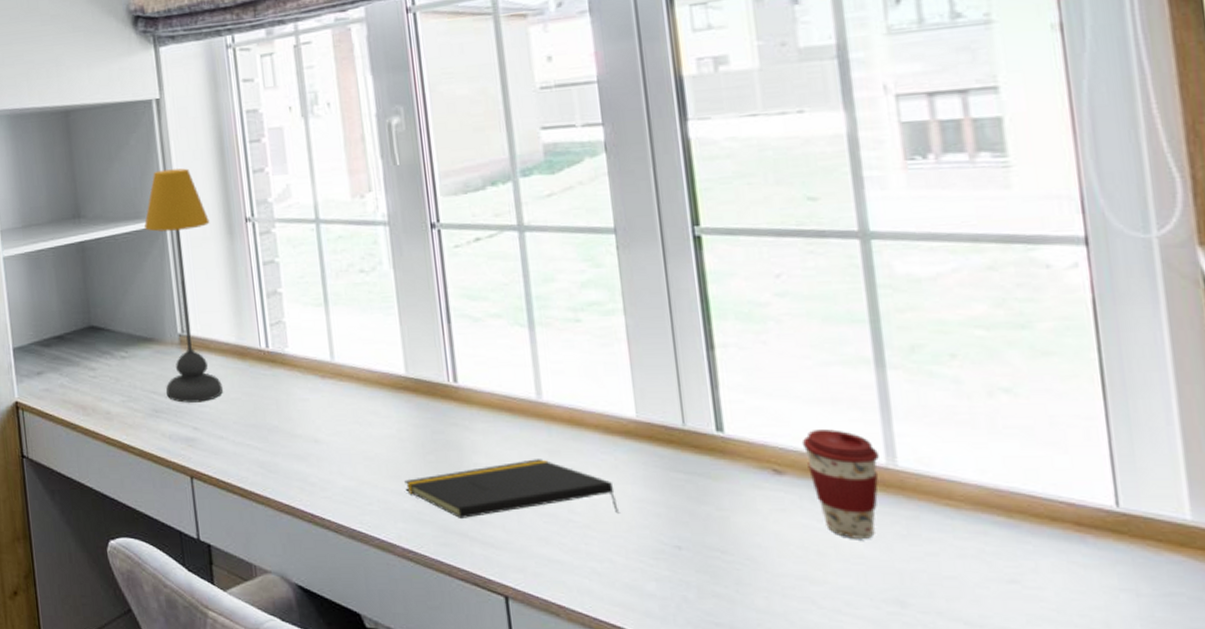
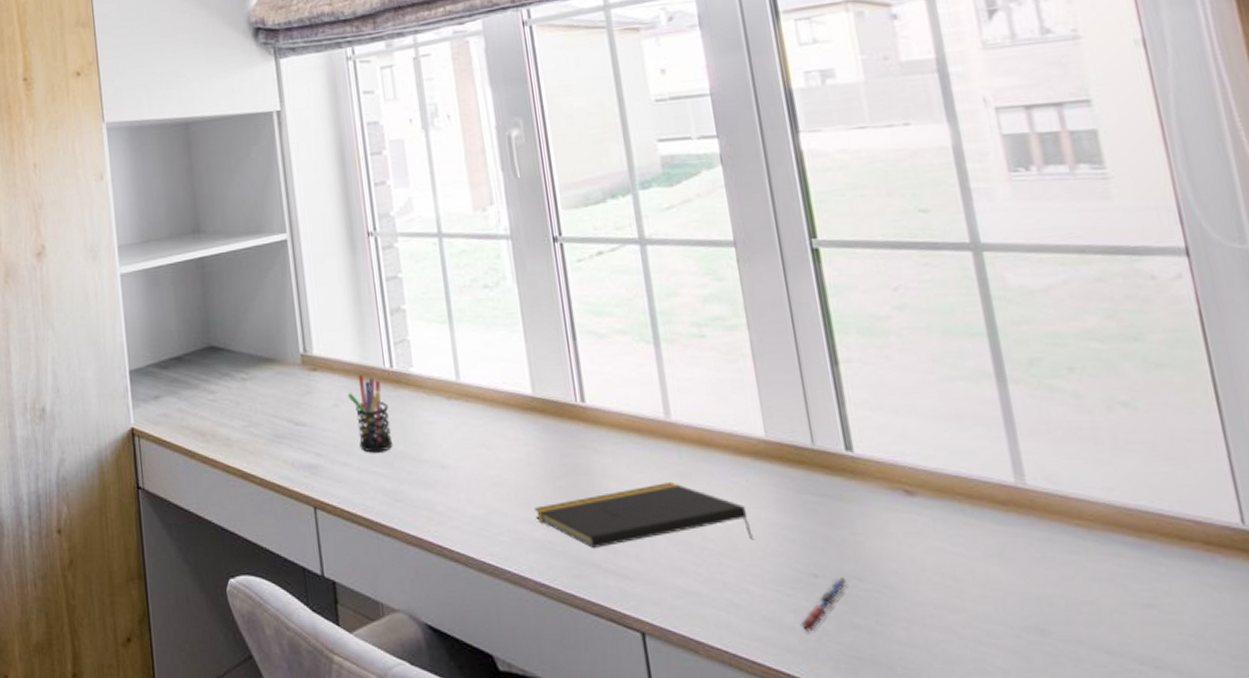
table lamp: present [144,168,223,403] -> none [265,181,347,427]
pen holder: none [225,354,268,427] -> present [348,375,393,453]
pen: none [661,549,712,599] -> present [800,576,849,632]
coffee cup: present [801,429,879,539] -> none [930,447,1010,563]

